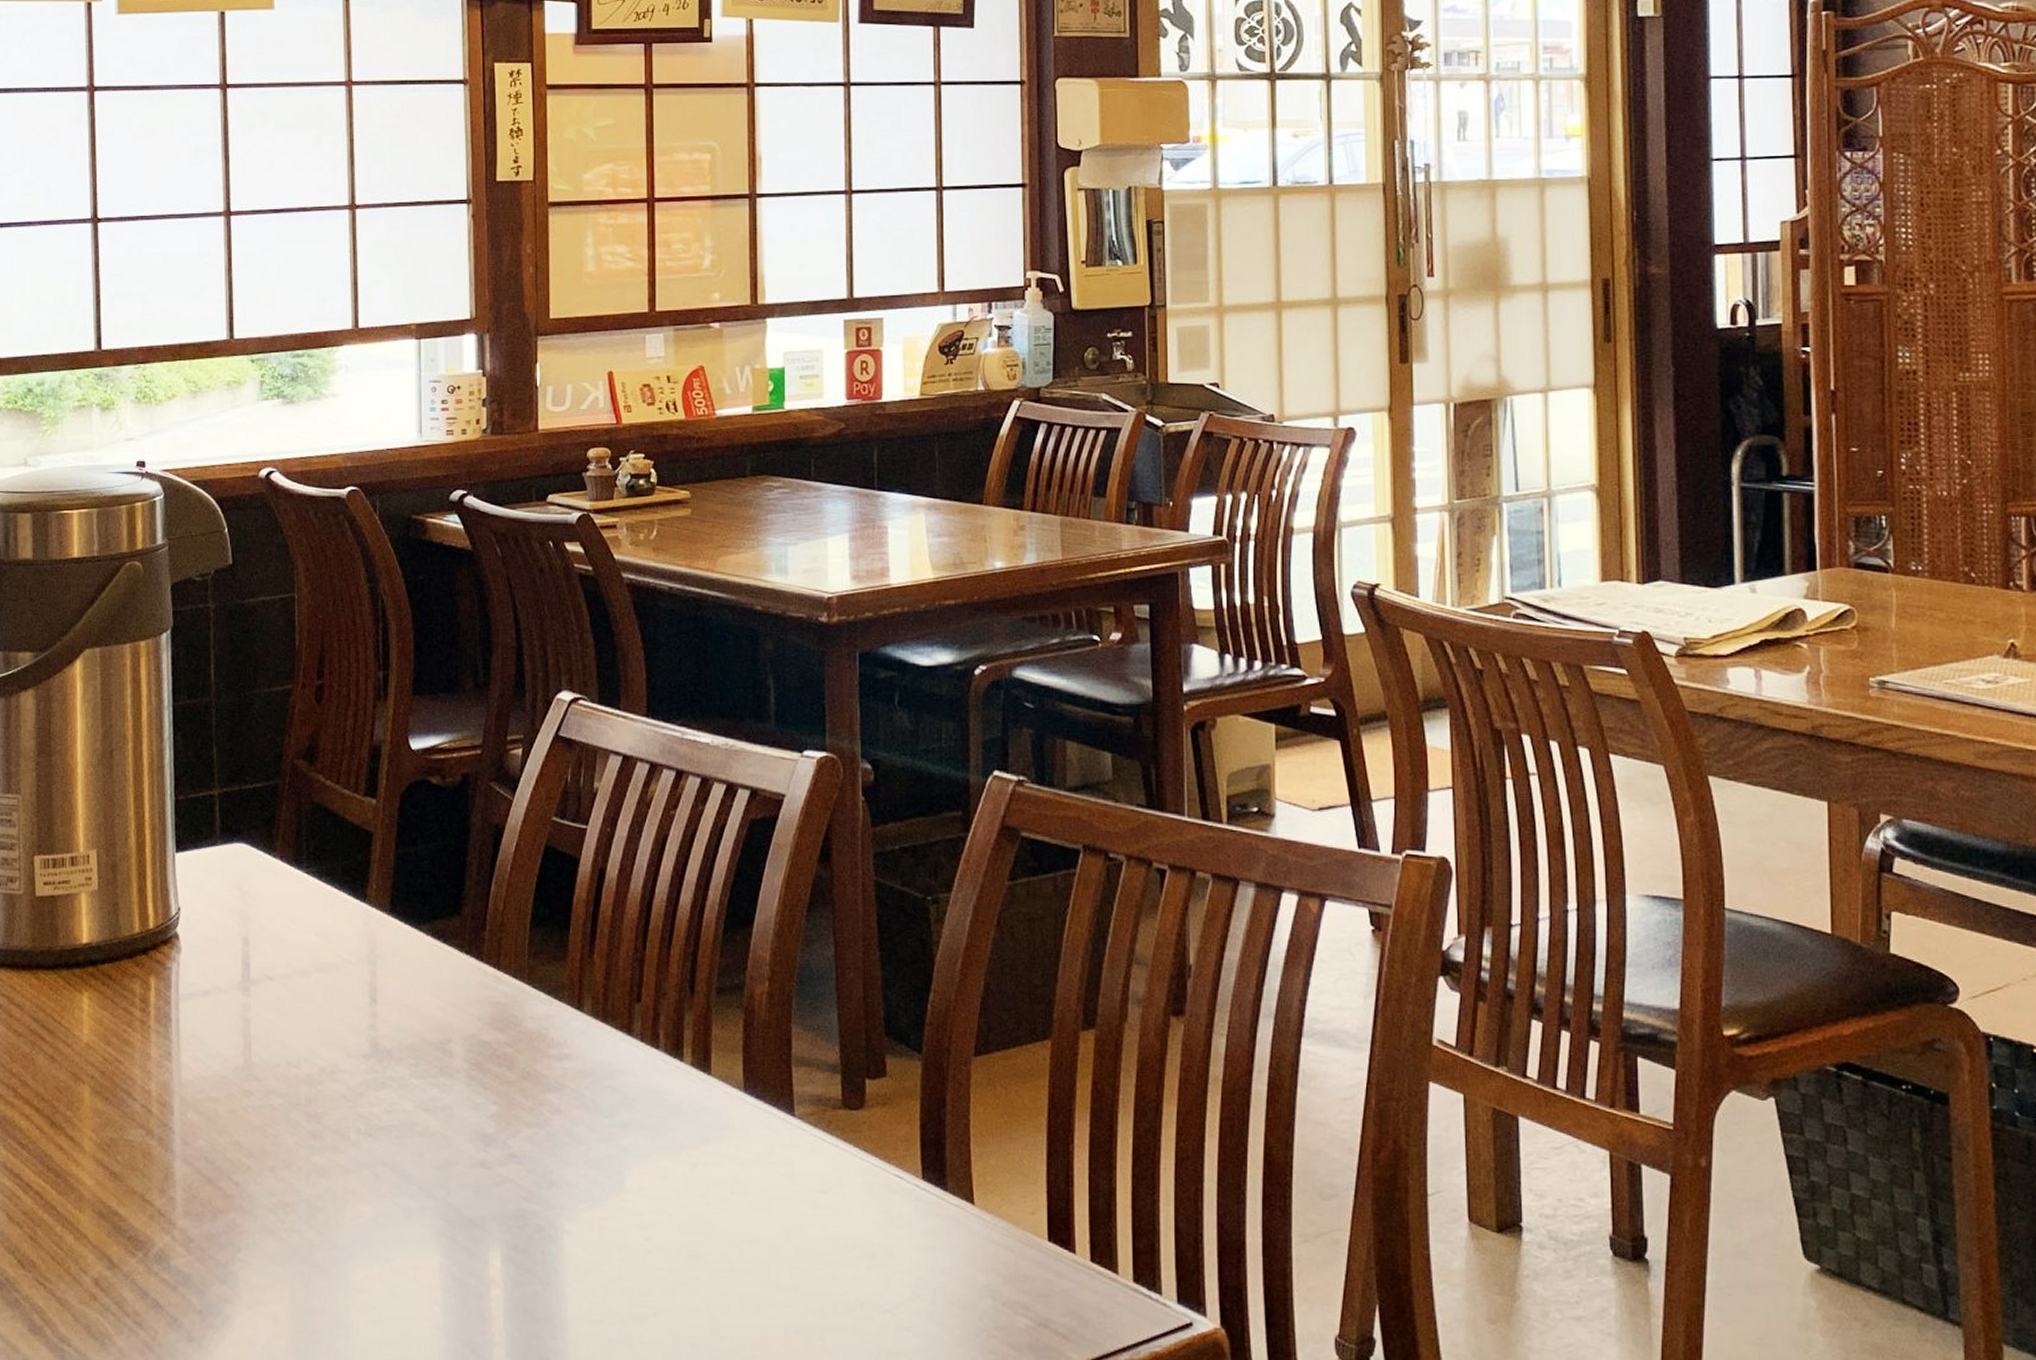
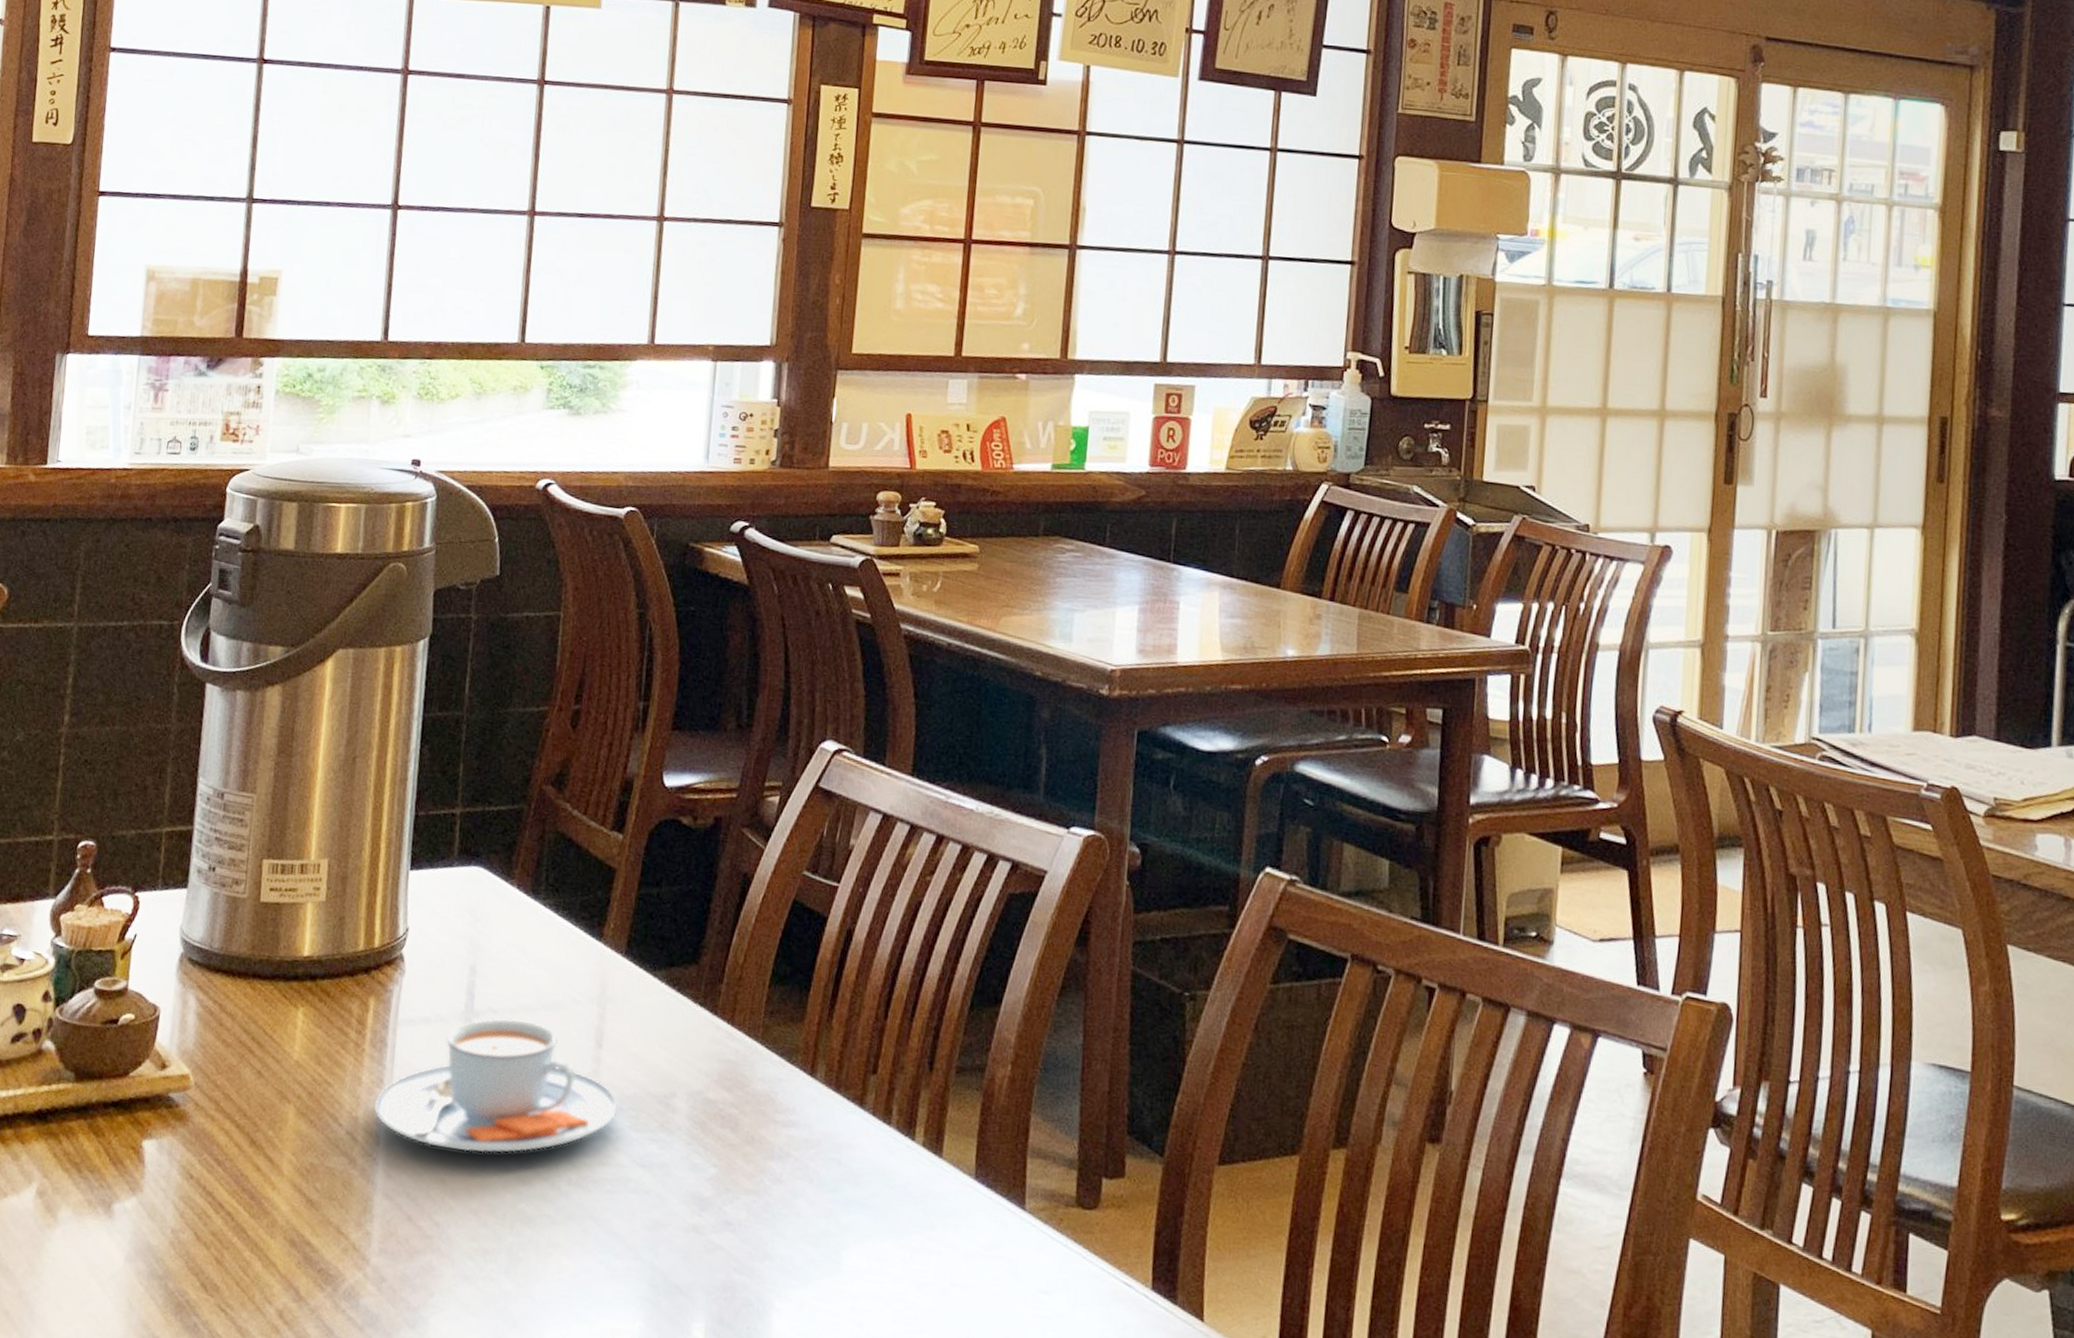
teacup: none [164,984,397,1113] -> present [373,1019,618,1154]

